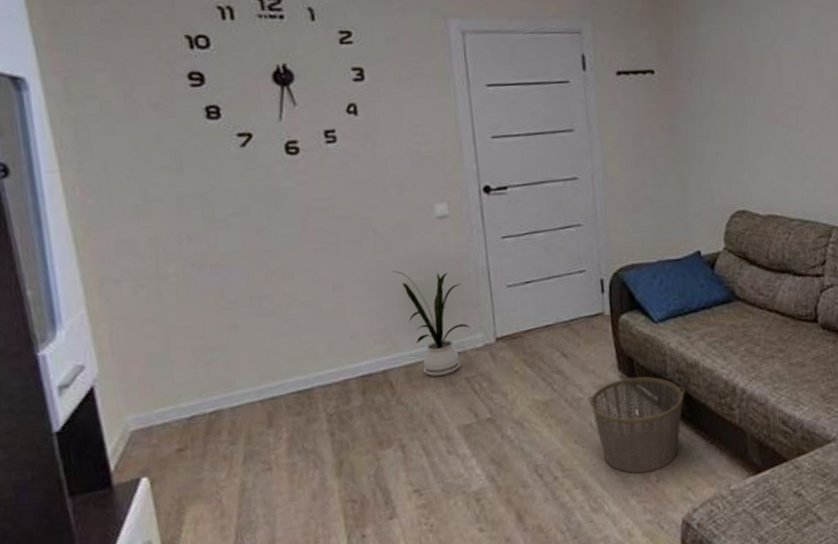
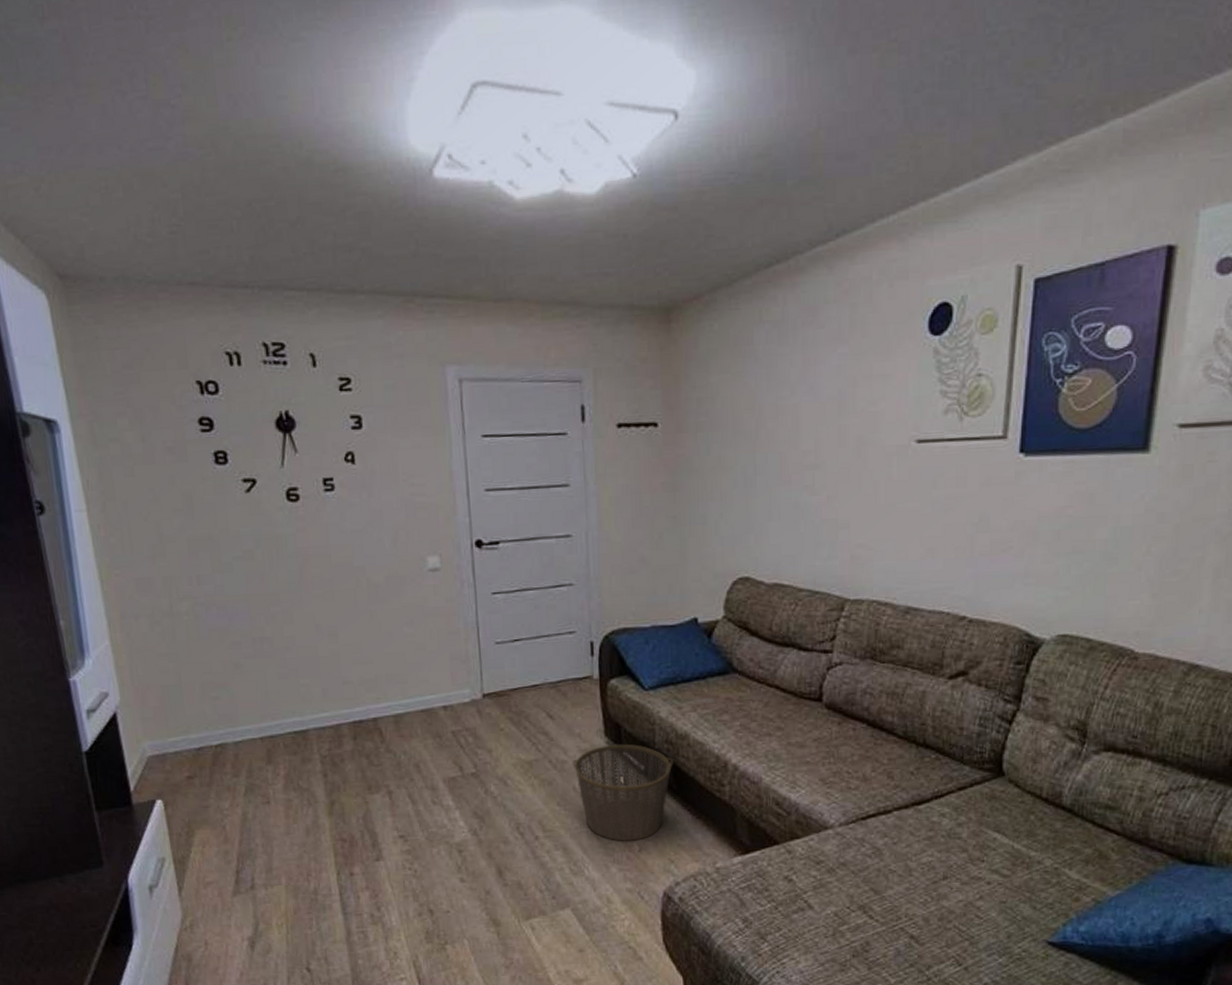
house plant: present [391,270,470,377] -> none [383,620,458,729]

